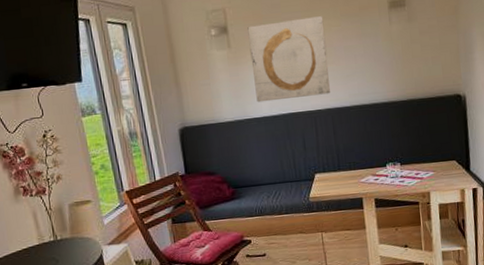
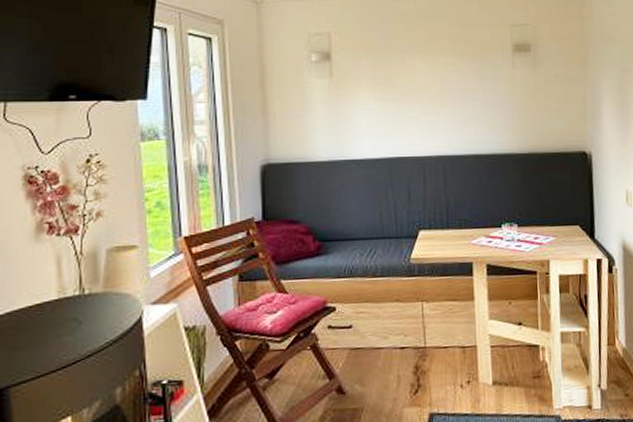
wall art: present [247,16,330,103] -> none [354,52,443,142]

